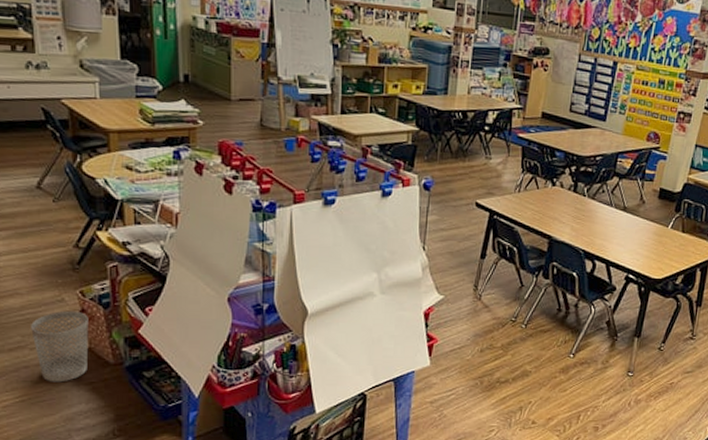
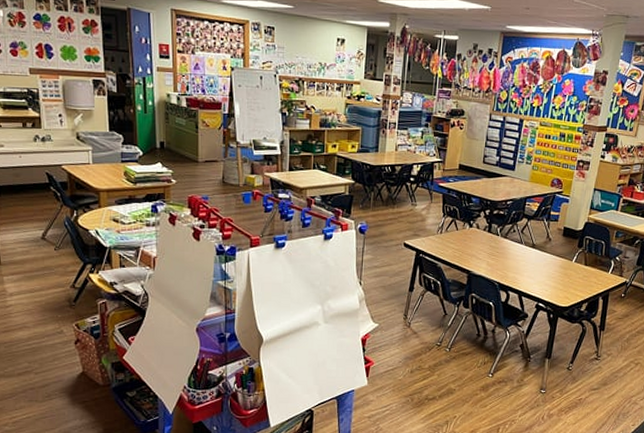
wastebasket: present [31,310,89,383] -> none [36,340,83,402]

